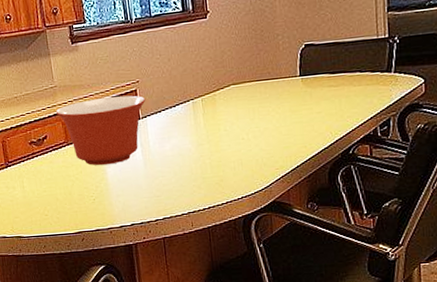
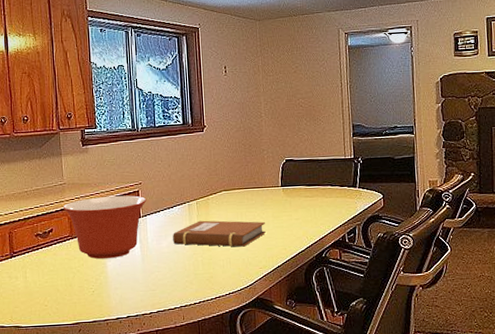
notebook: none [176,117,282,147] -> present [172,220,266,247]

